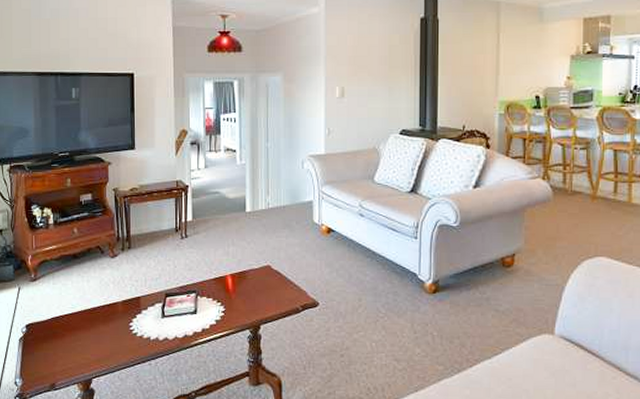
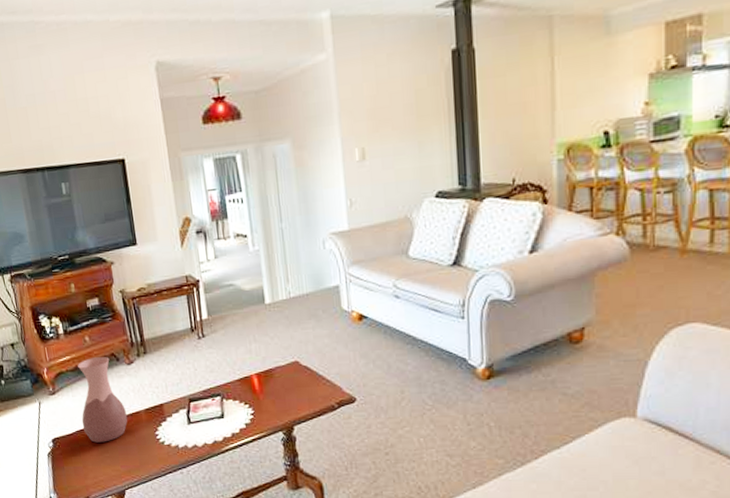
vase: none [58,249,105,331] -> present [78,357,128,443]

